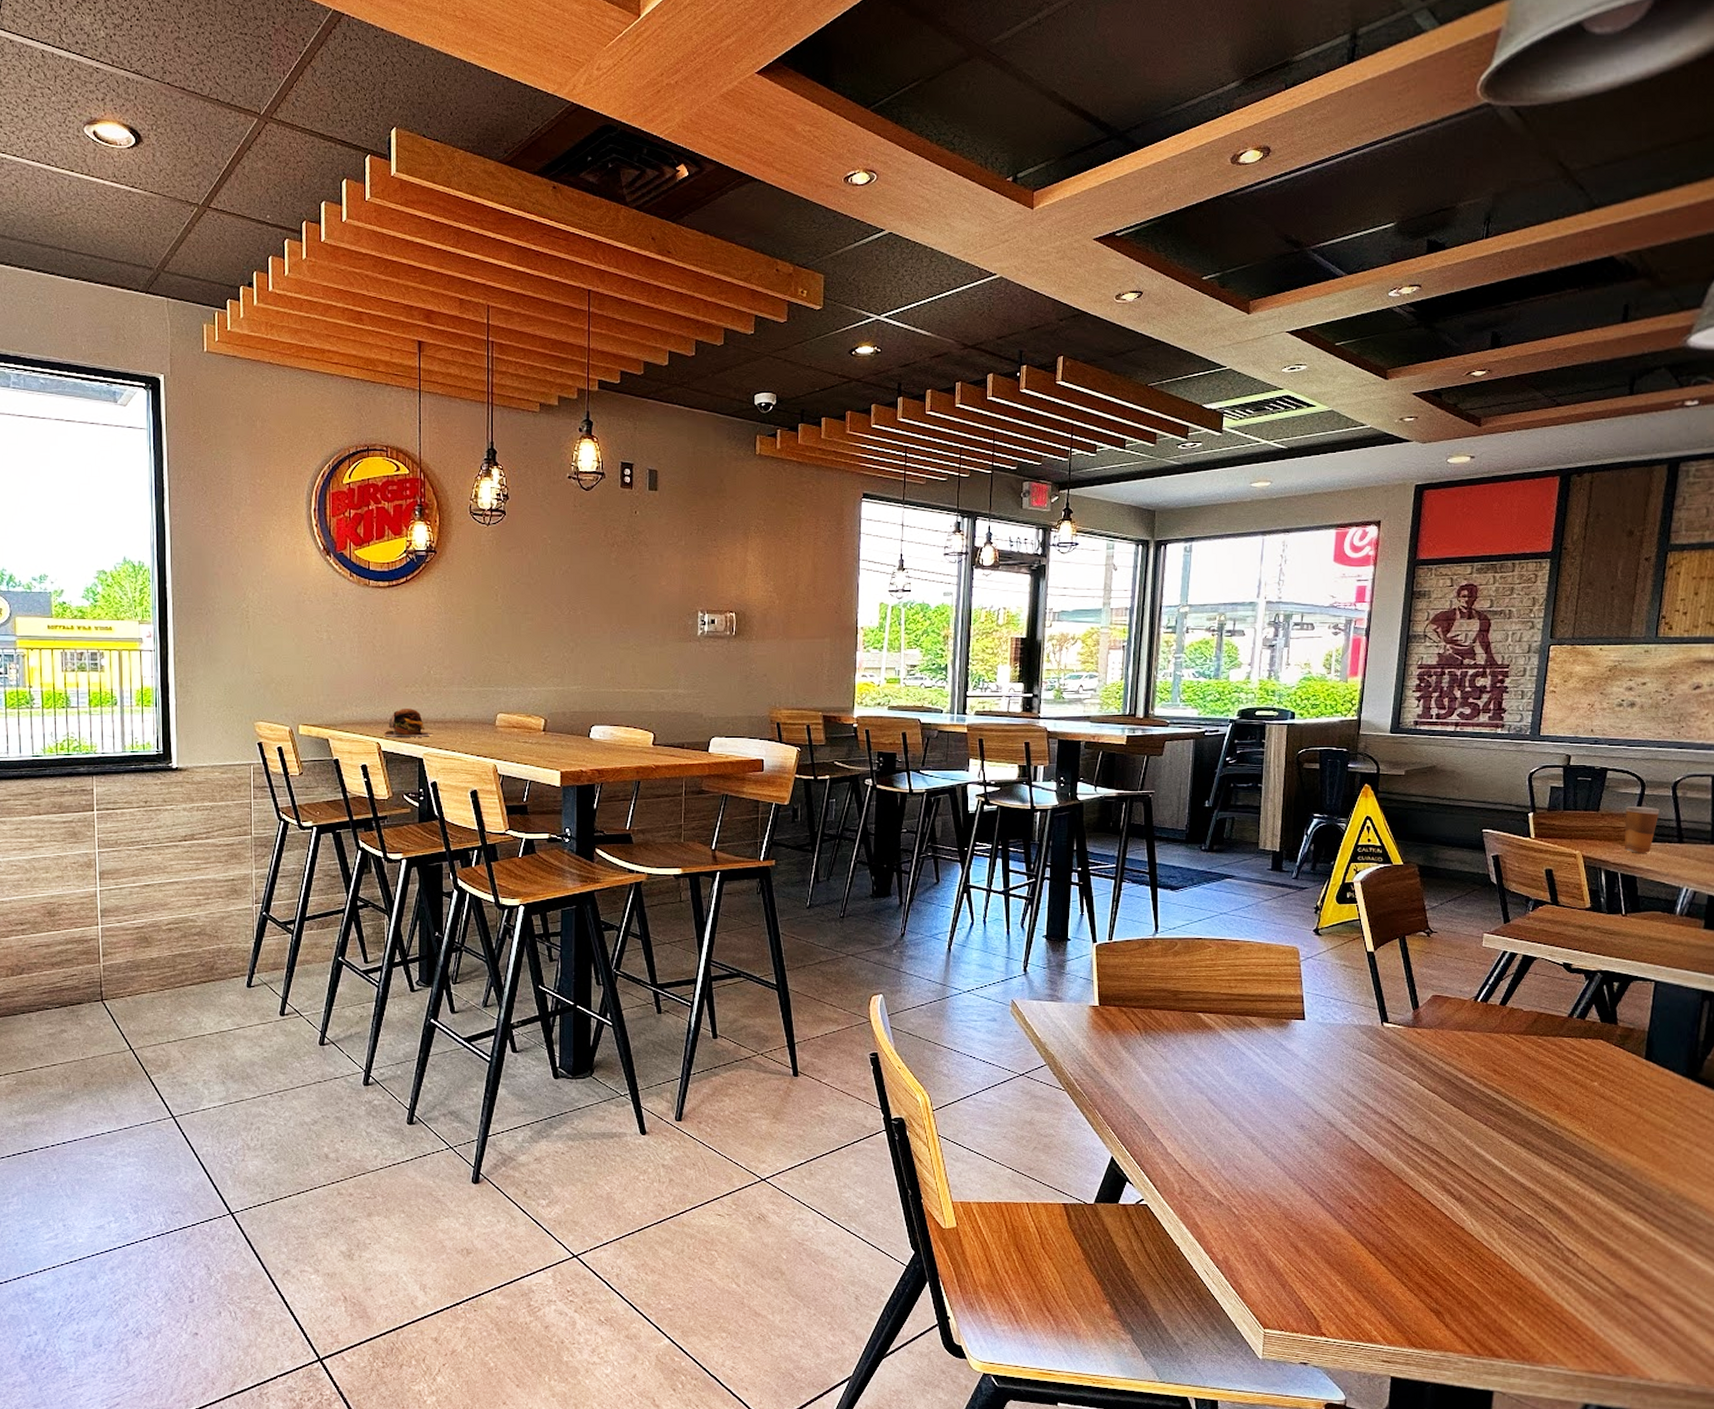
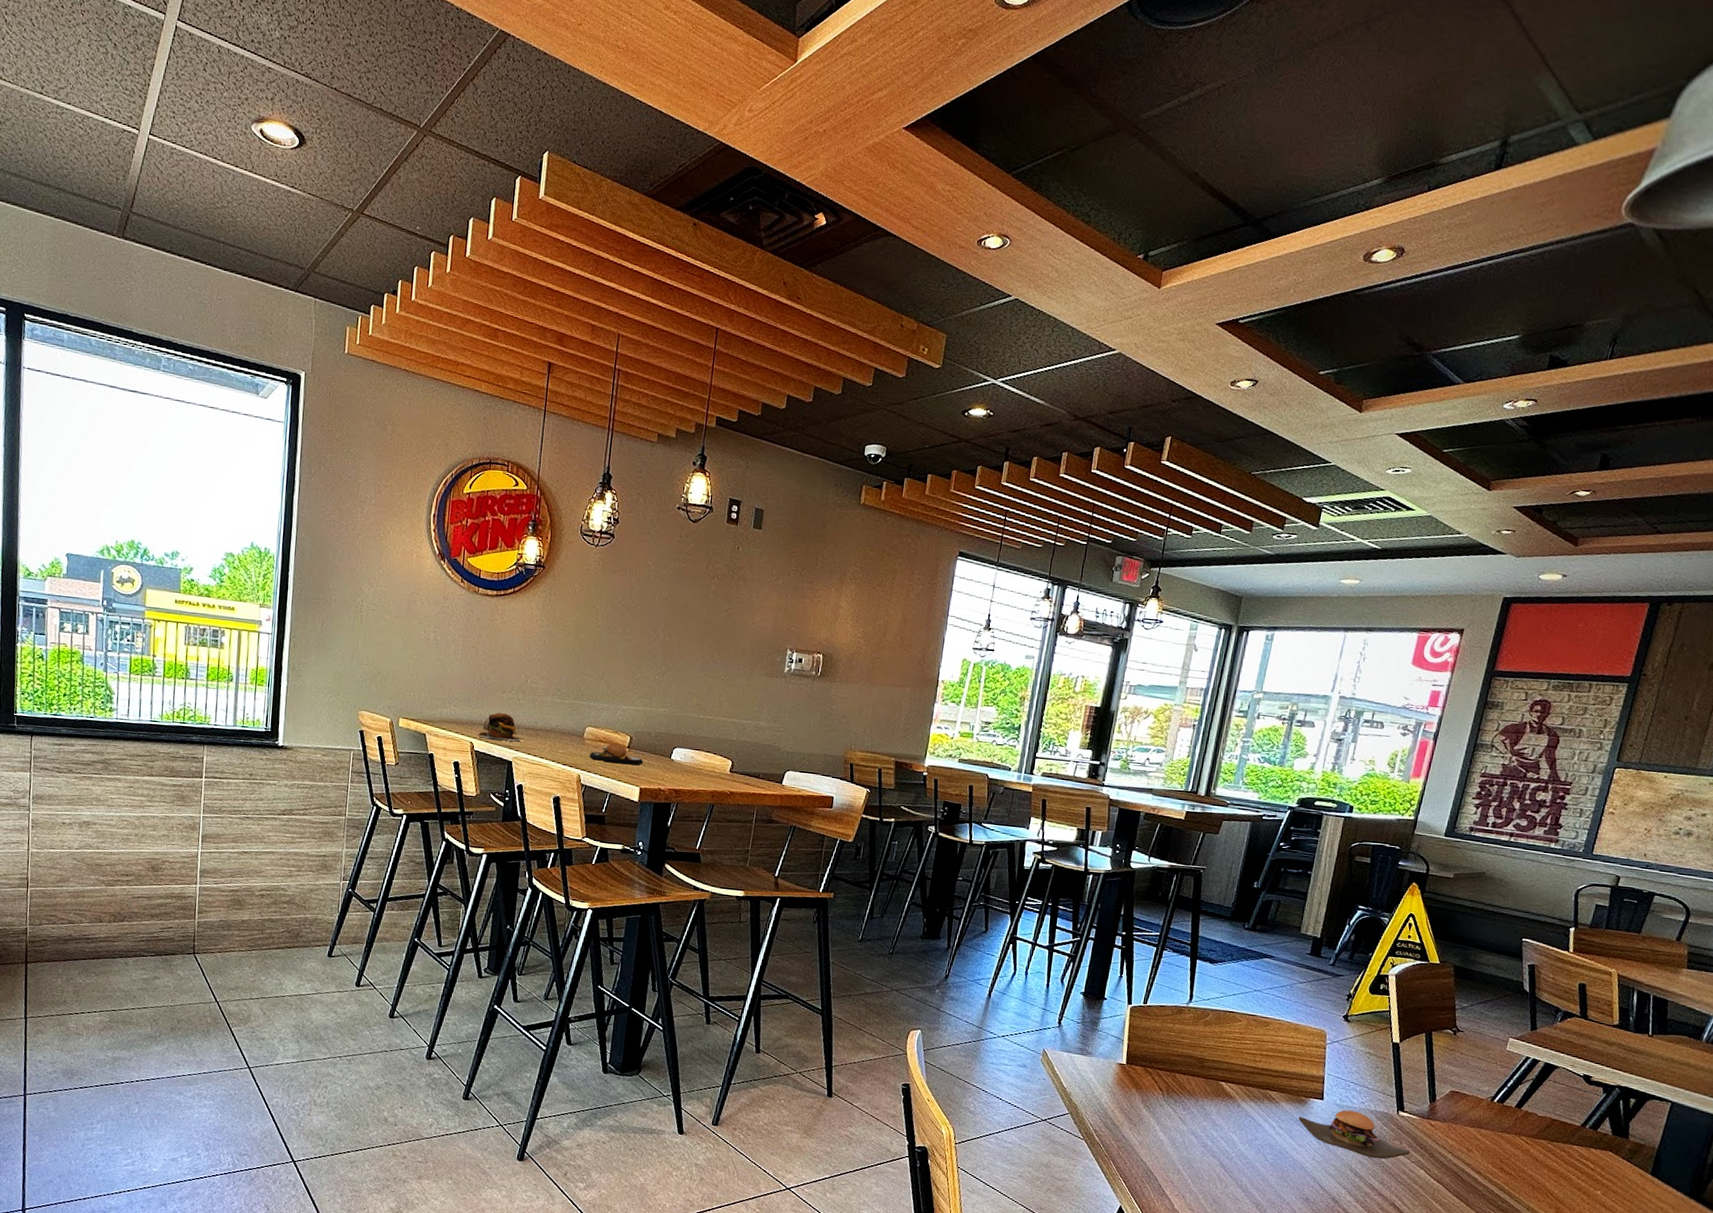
burger: none [504,727,561,749] -> present [589,742,644,765]
burger: none [1282,1028,1401,1075] -> present [1298,1110,1411,1159]
beverage cup: present [1625,805,1660,853] -> none [1661,931,1701,979]

